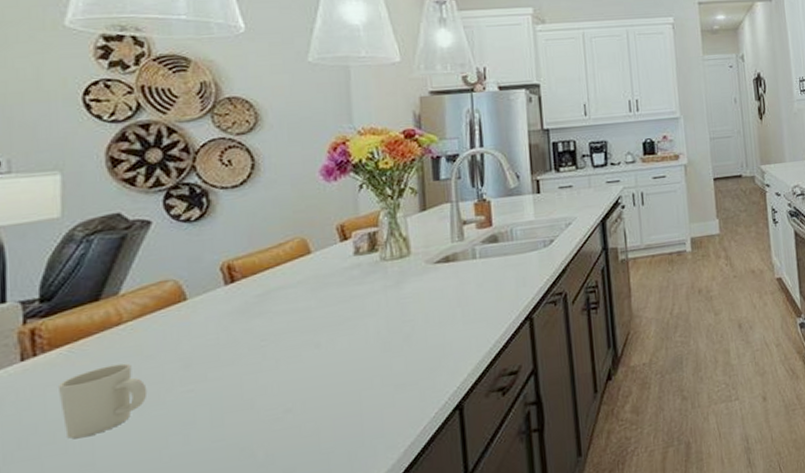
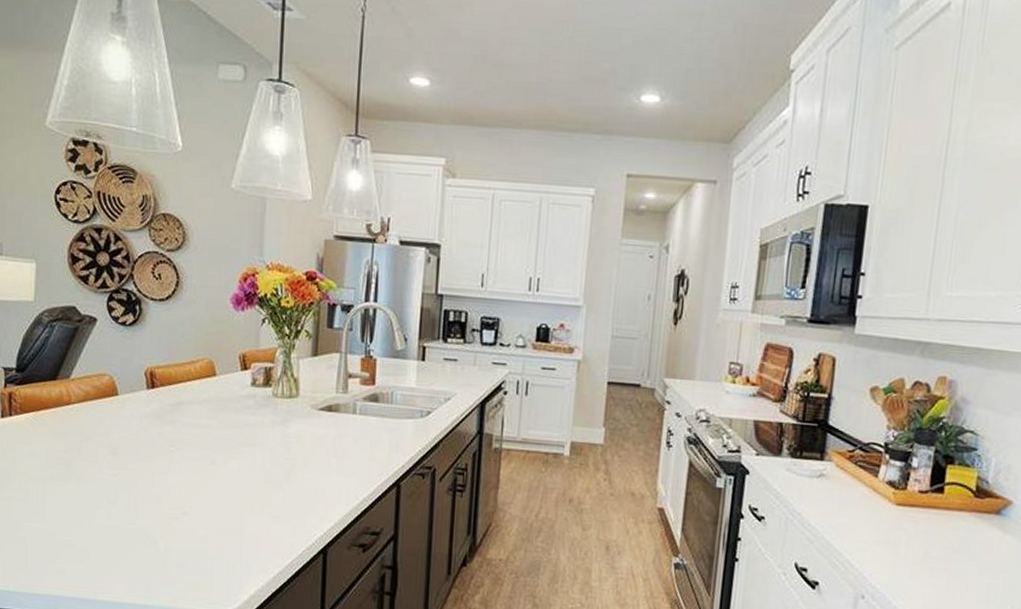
mug: present [57,363,148,440] -> none [24,437,85,493]

